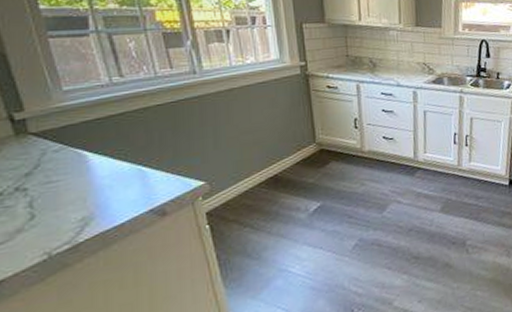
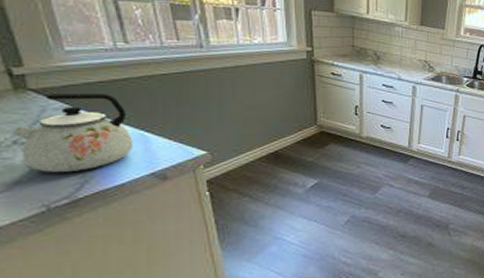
kettle: none [13,131,131,218] -> present [11,94,133,173]

